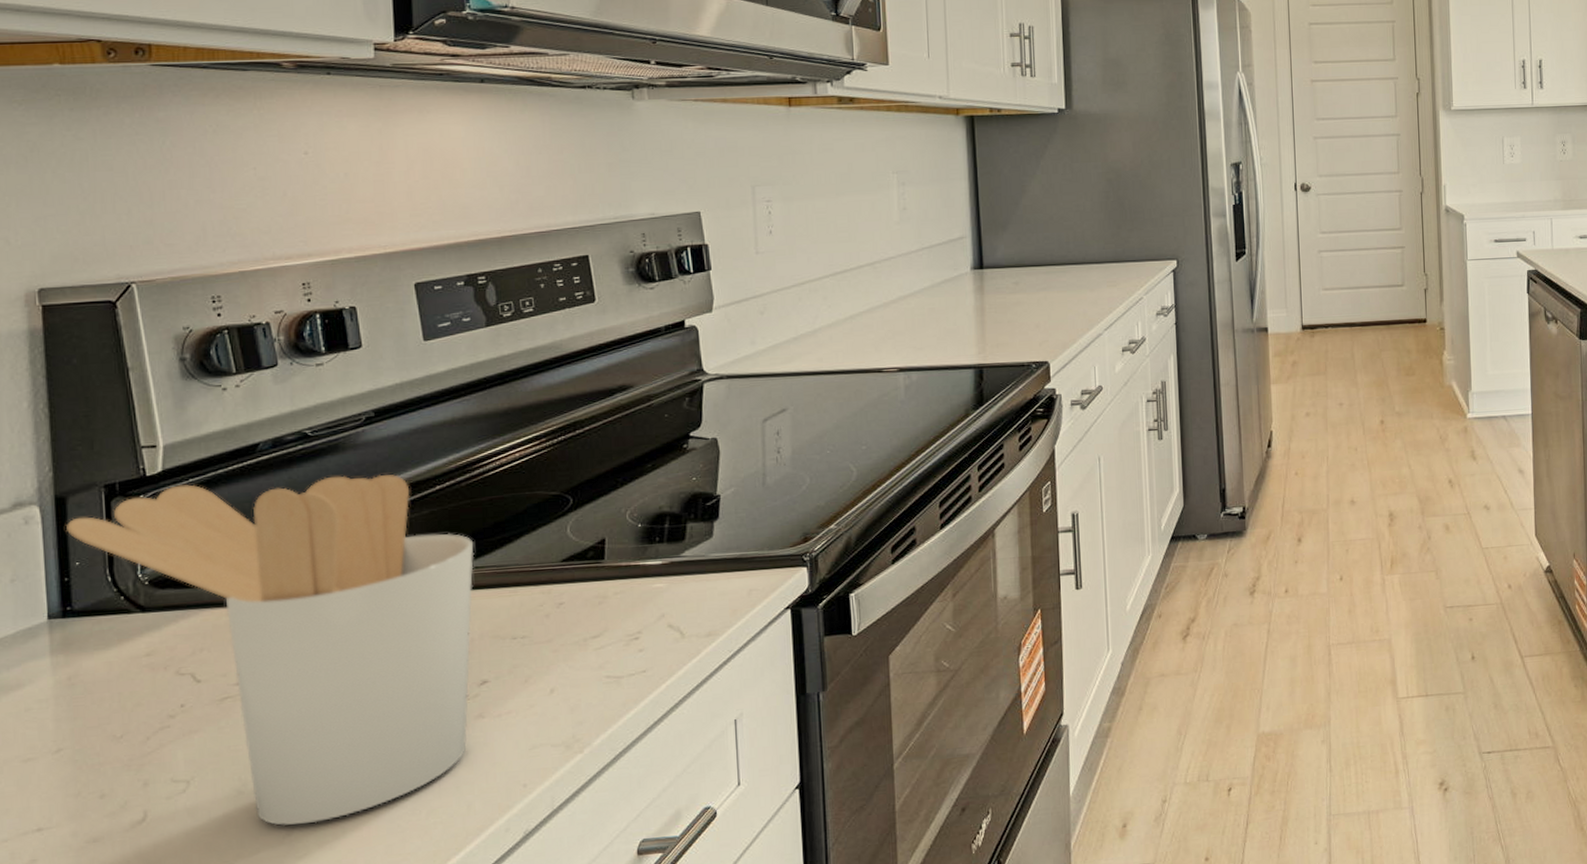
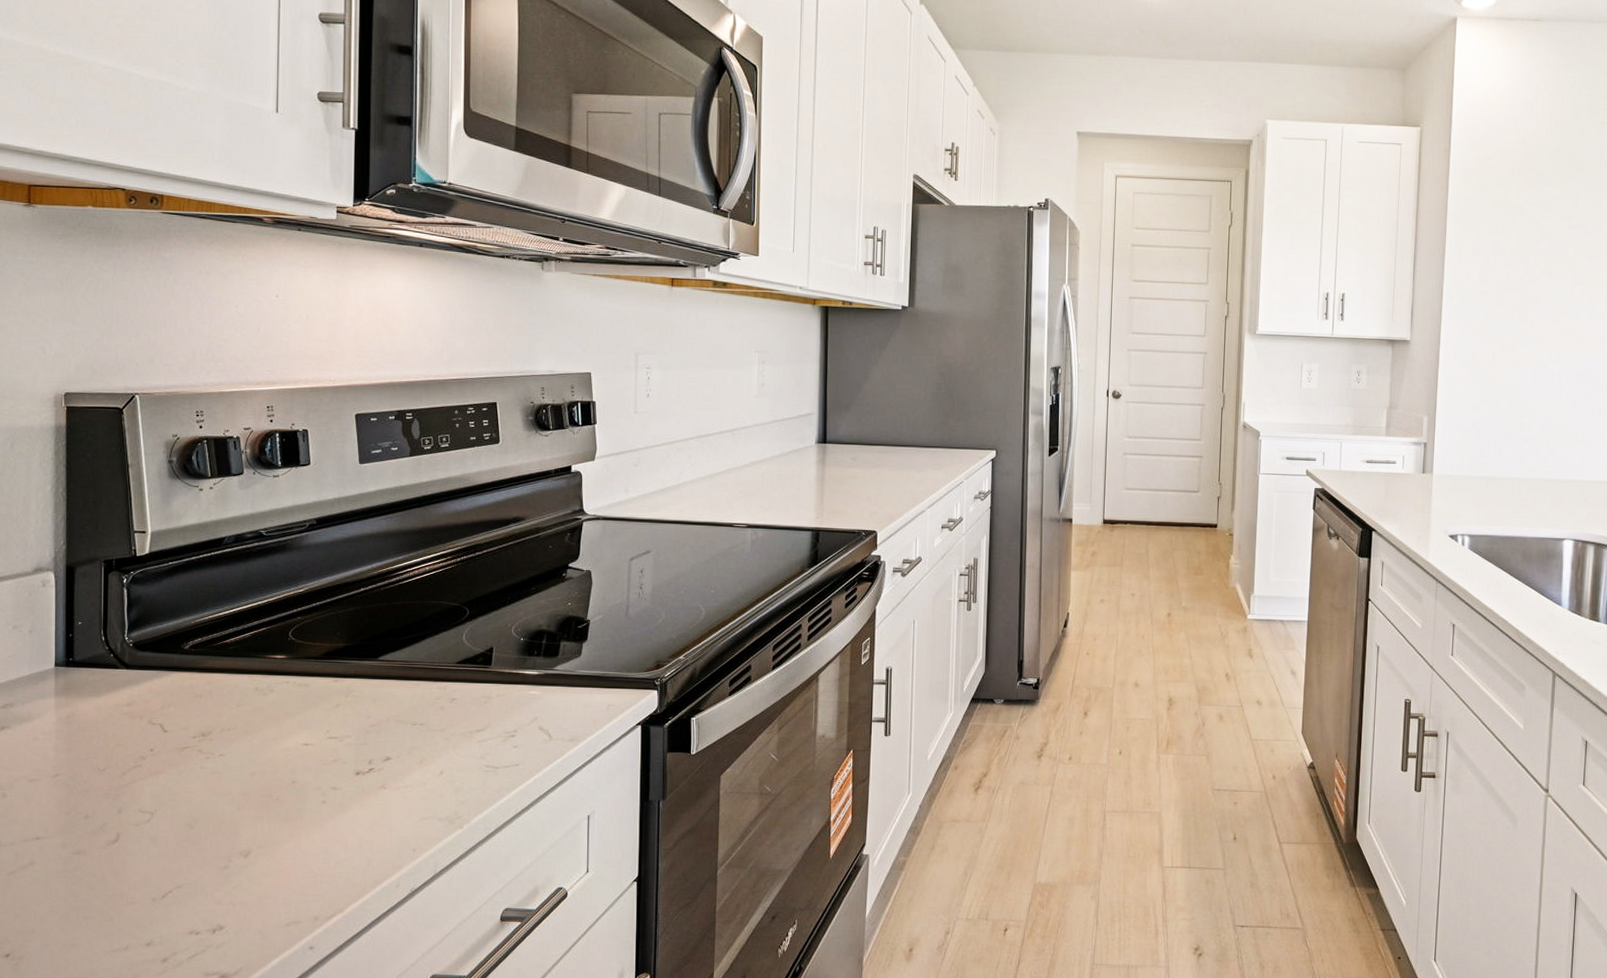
utensil holder: present [66,474,475,826] -> none [74,566,388,861]

